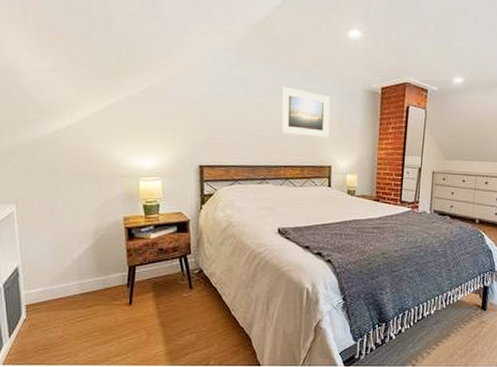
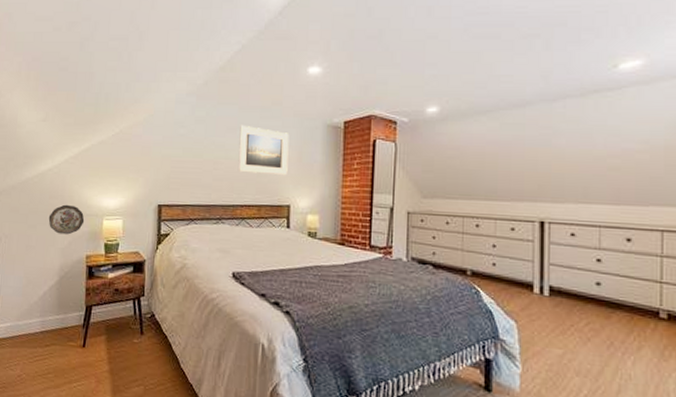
decorative plate: none [74,165,118,197] -> present [48,204,85,235]

